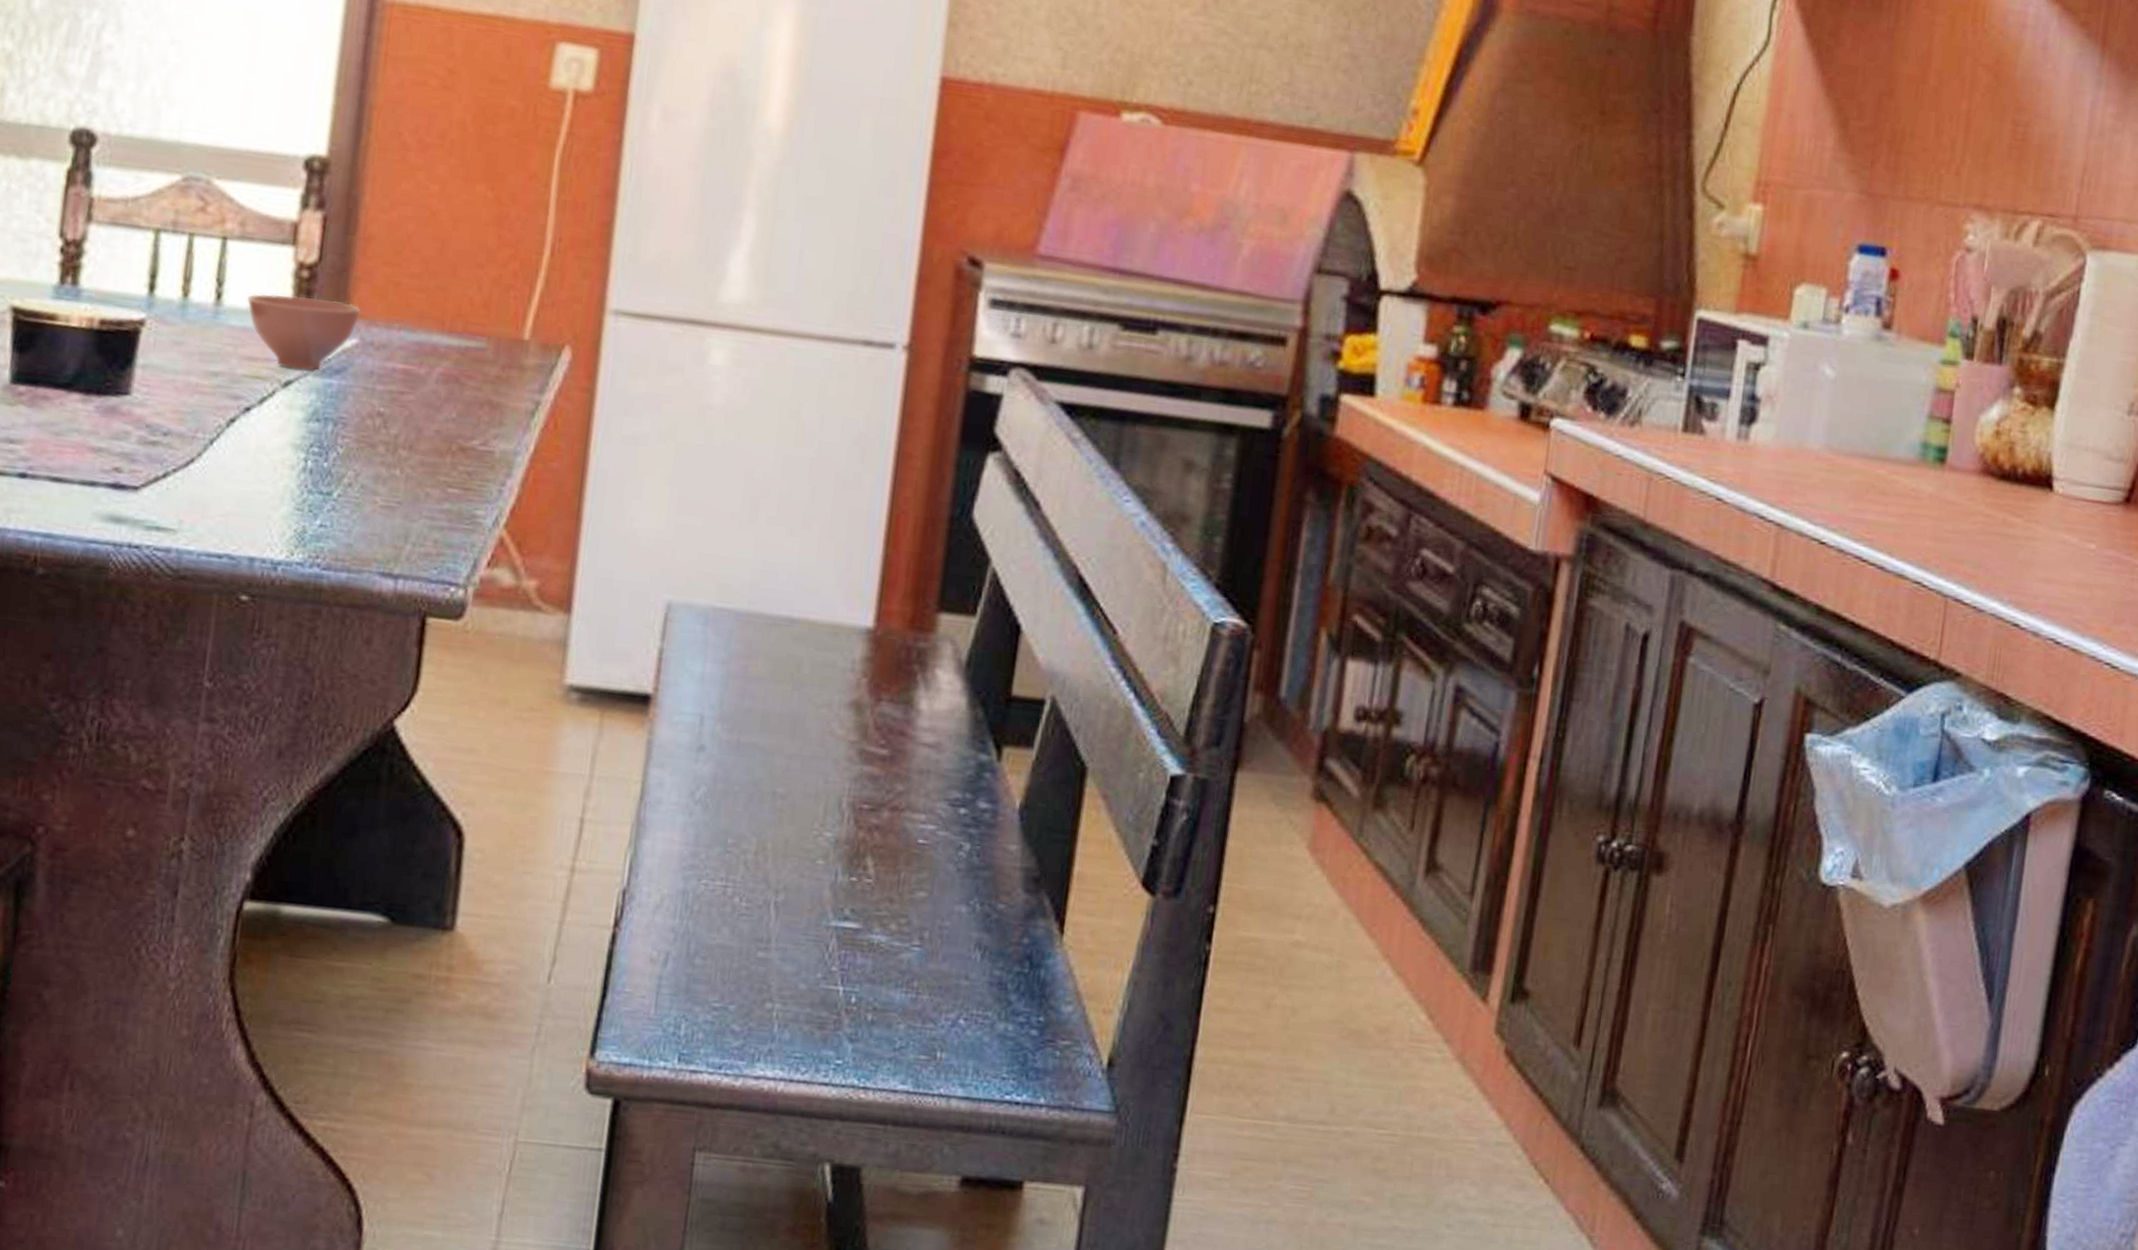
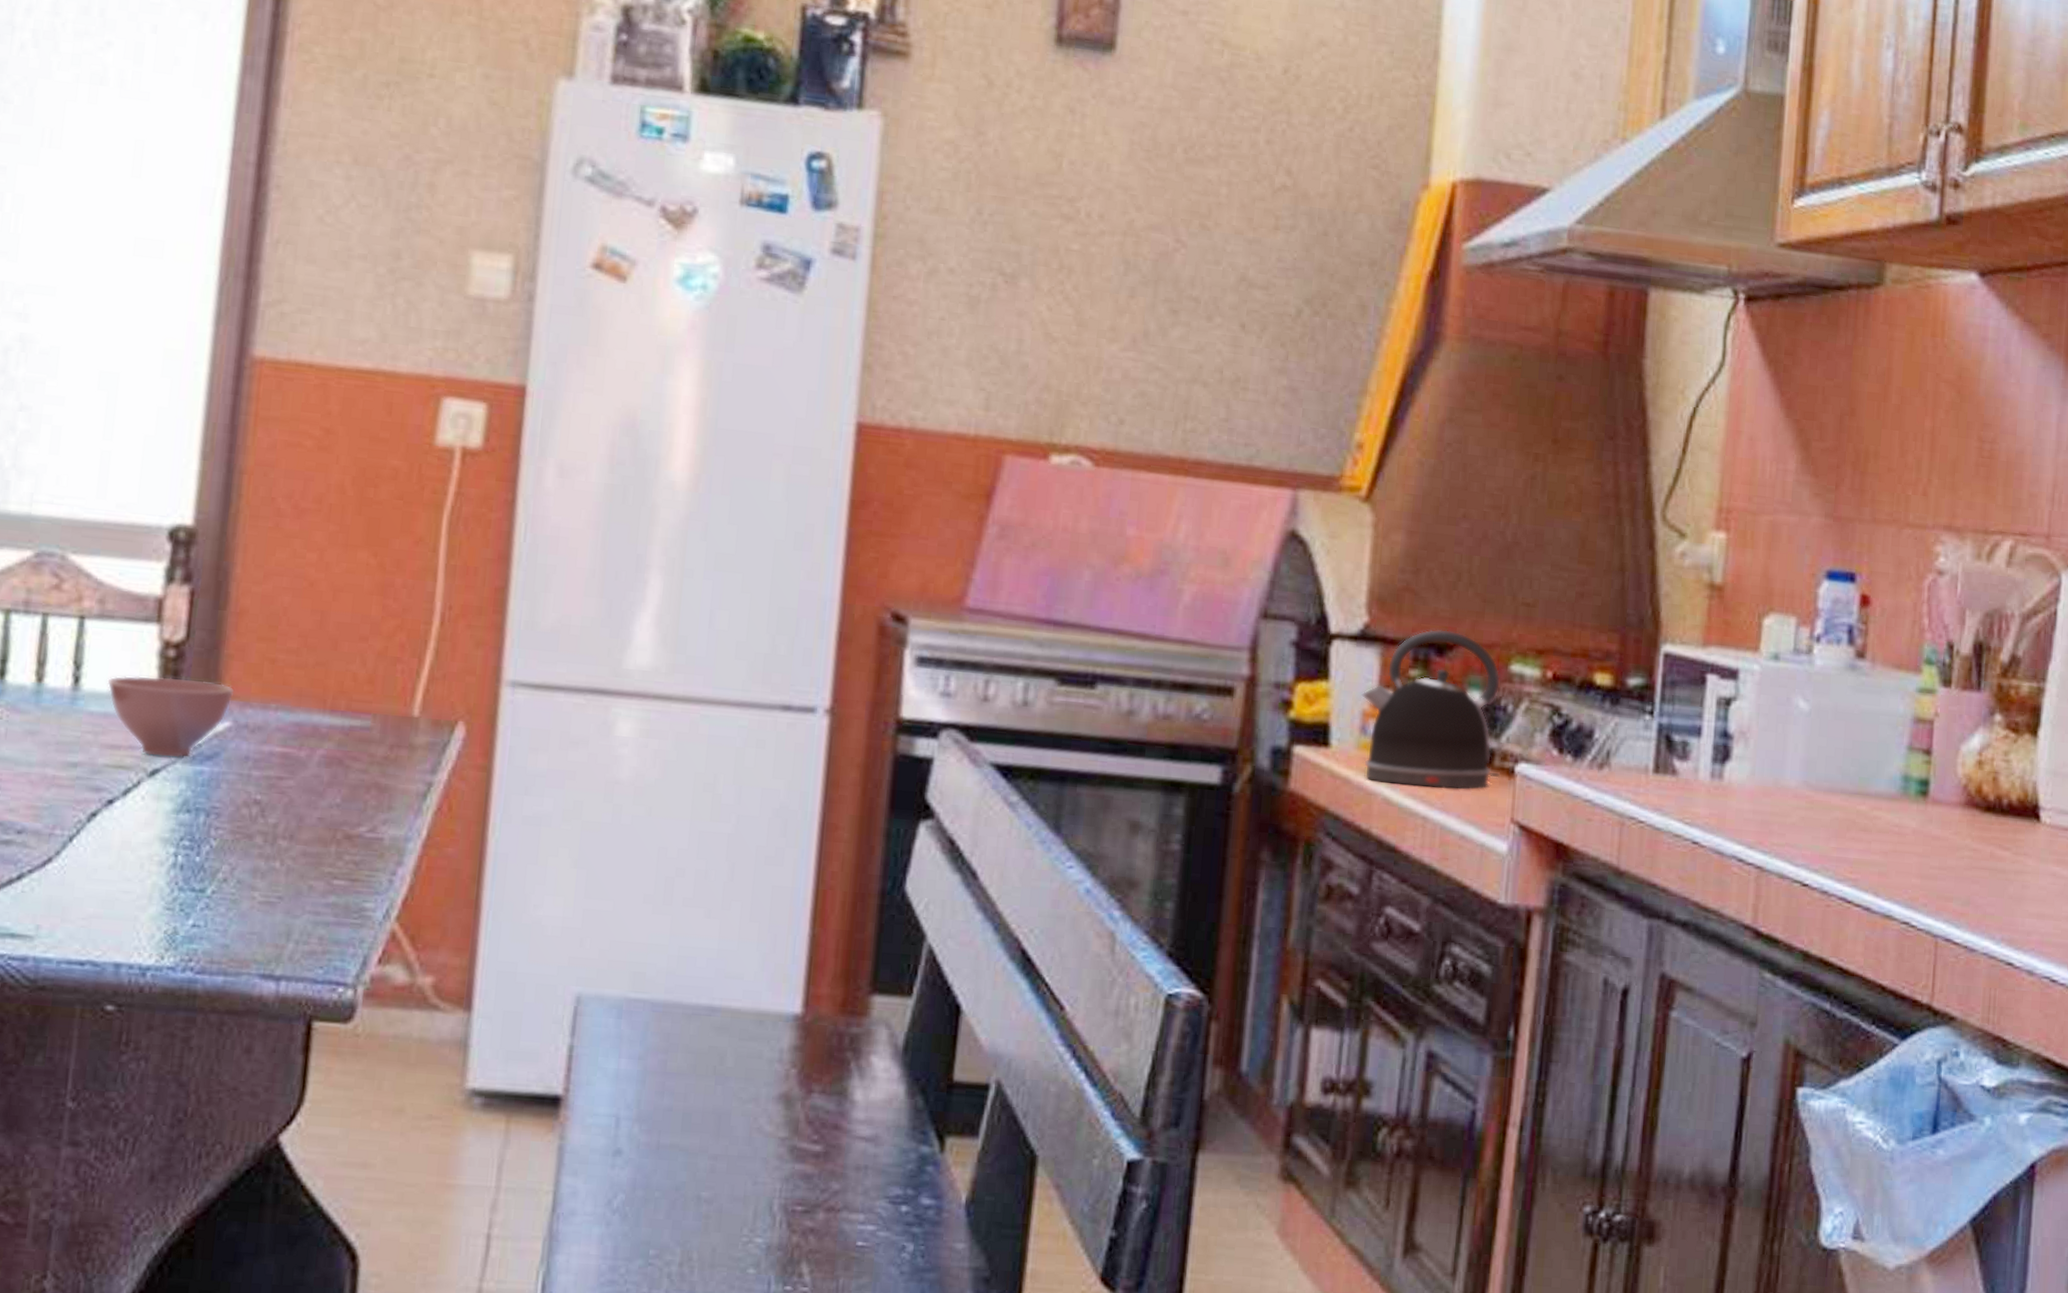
kettle: none [1407,288,1540,441] -> present [1361,629,1500,789]

